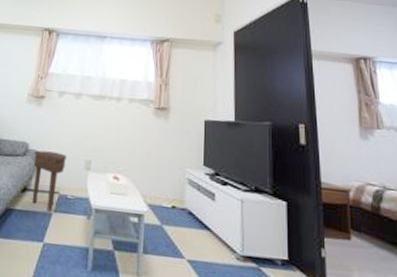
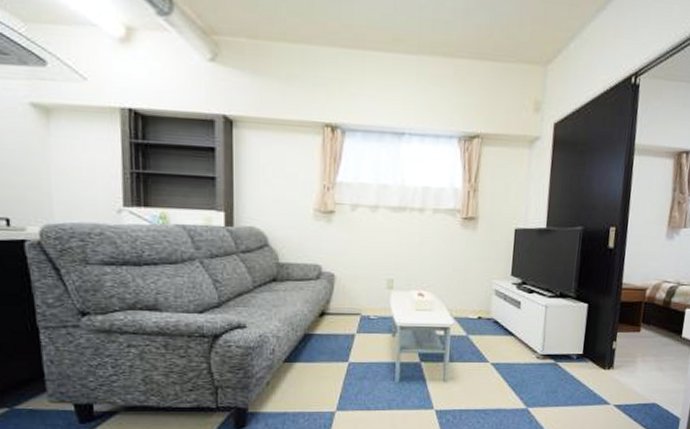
side table: present [31,150,67,212] -> none [329,272,366,333]

